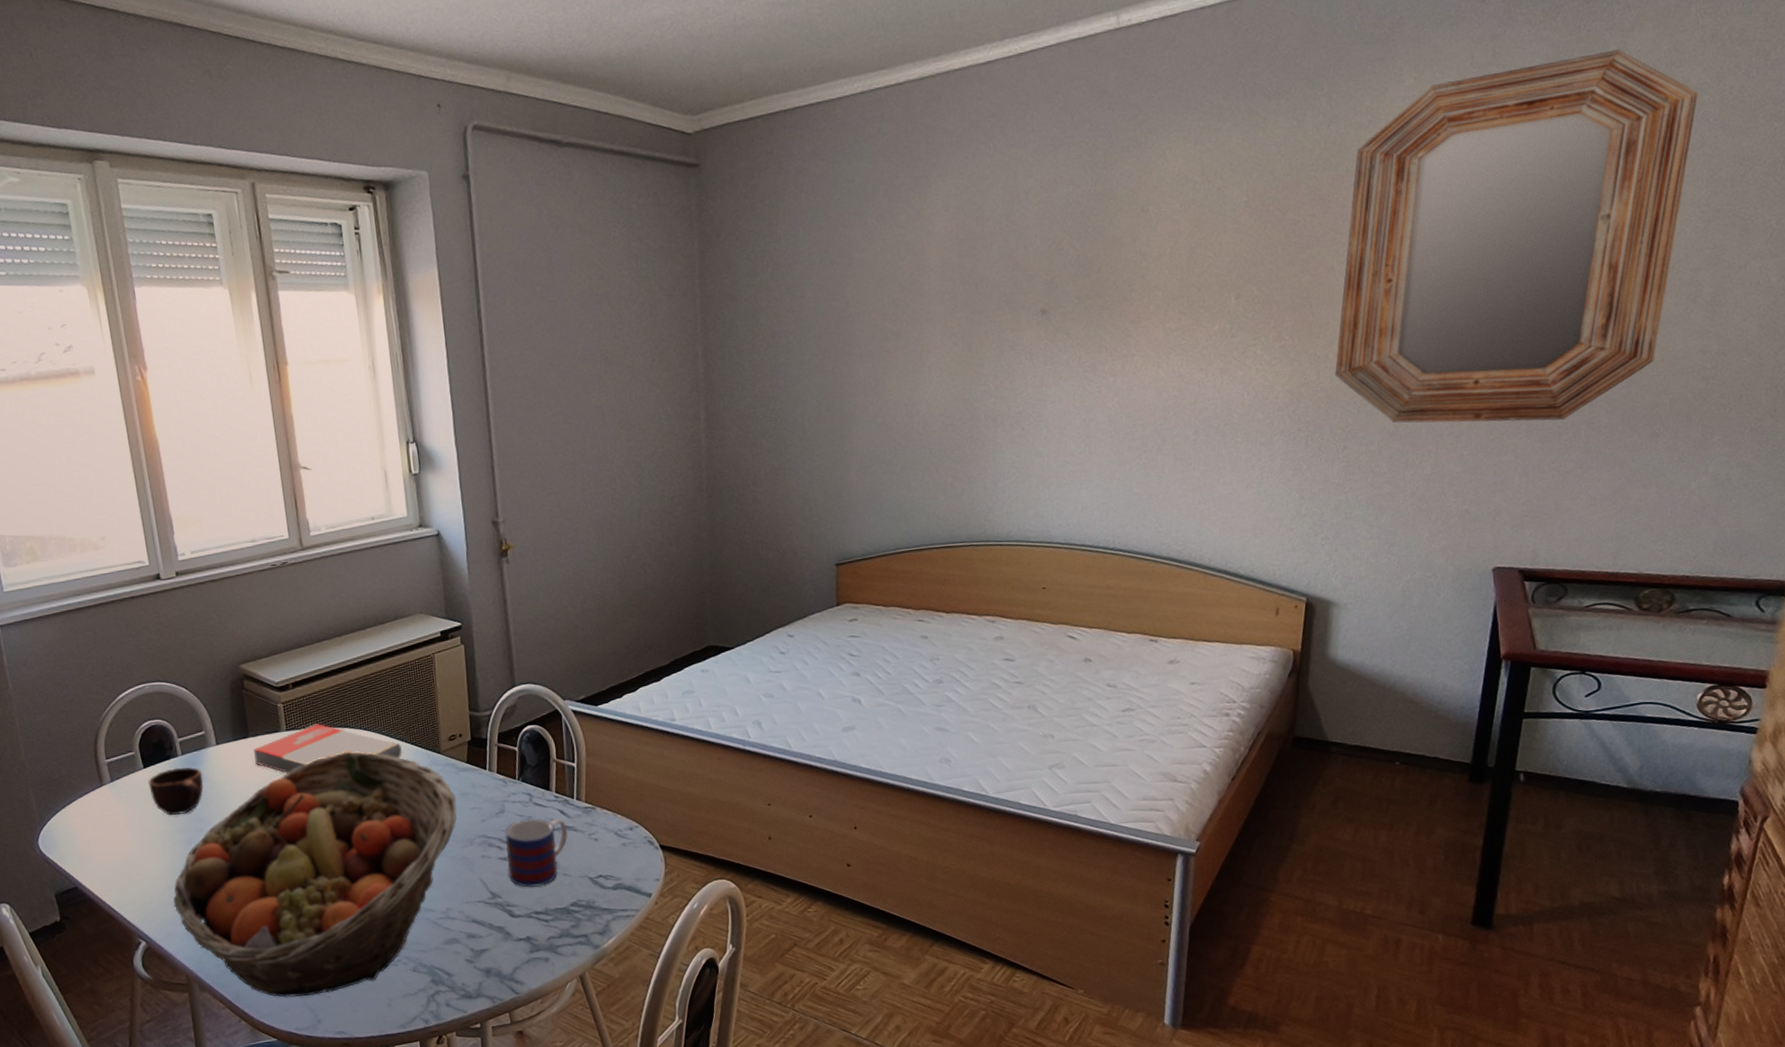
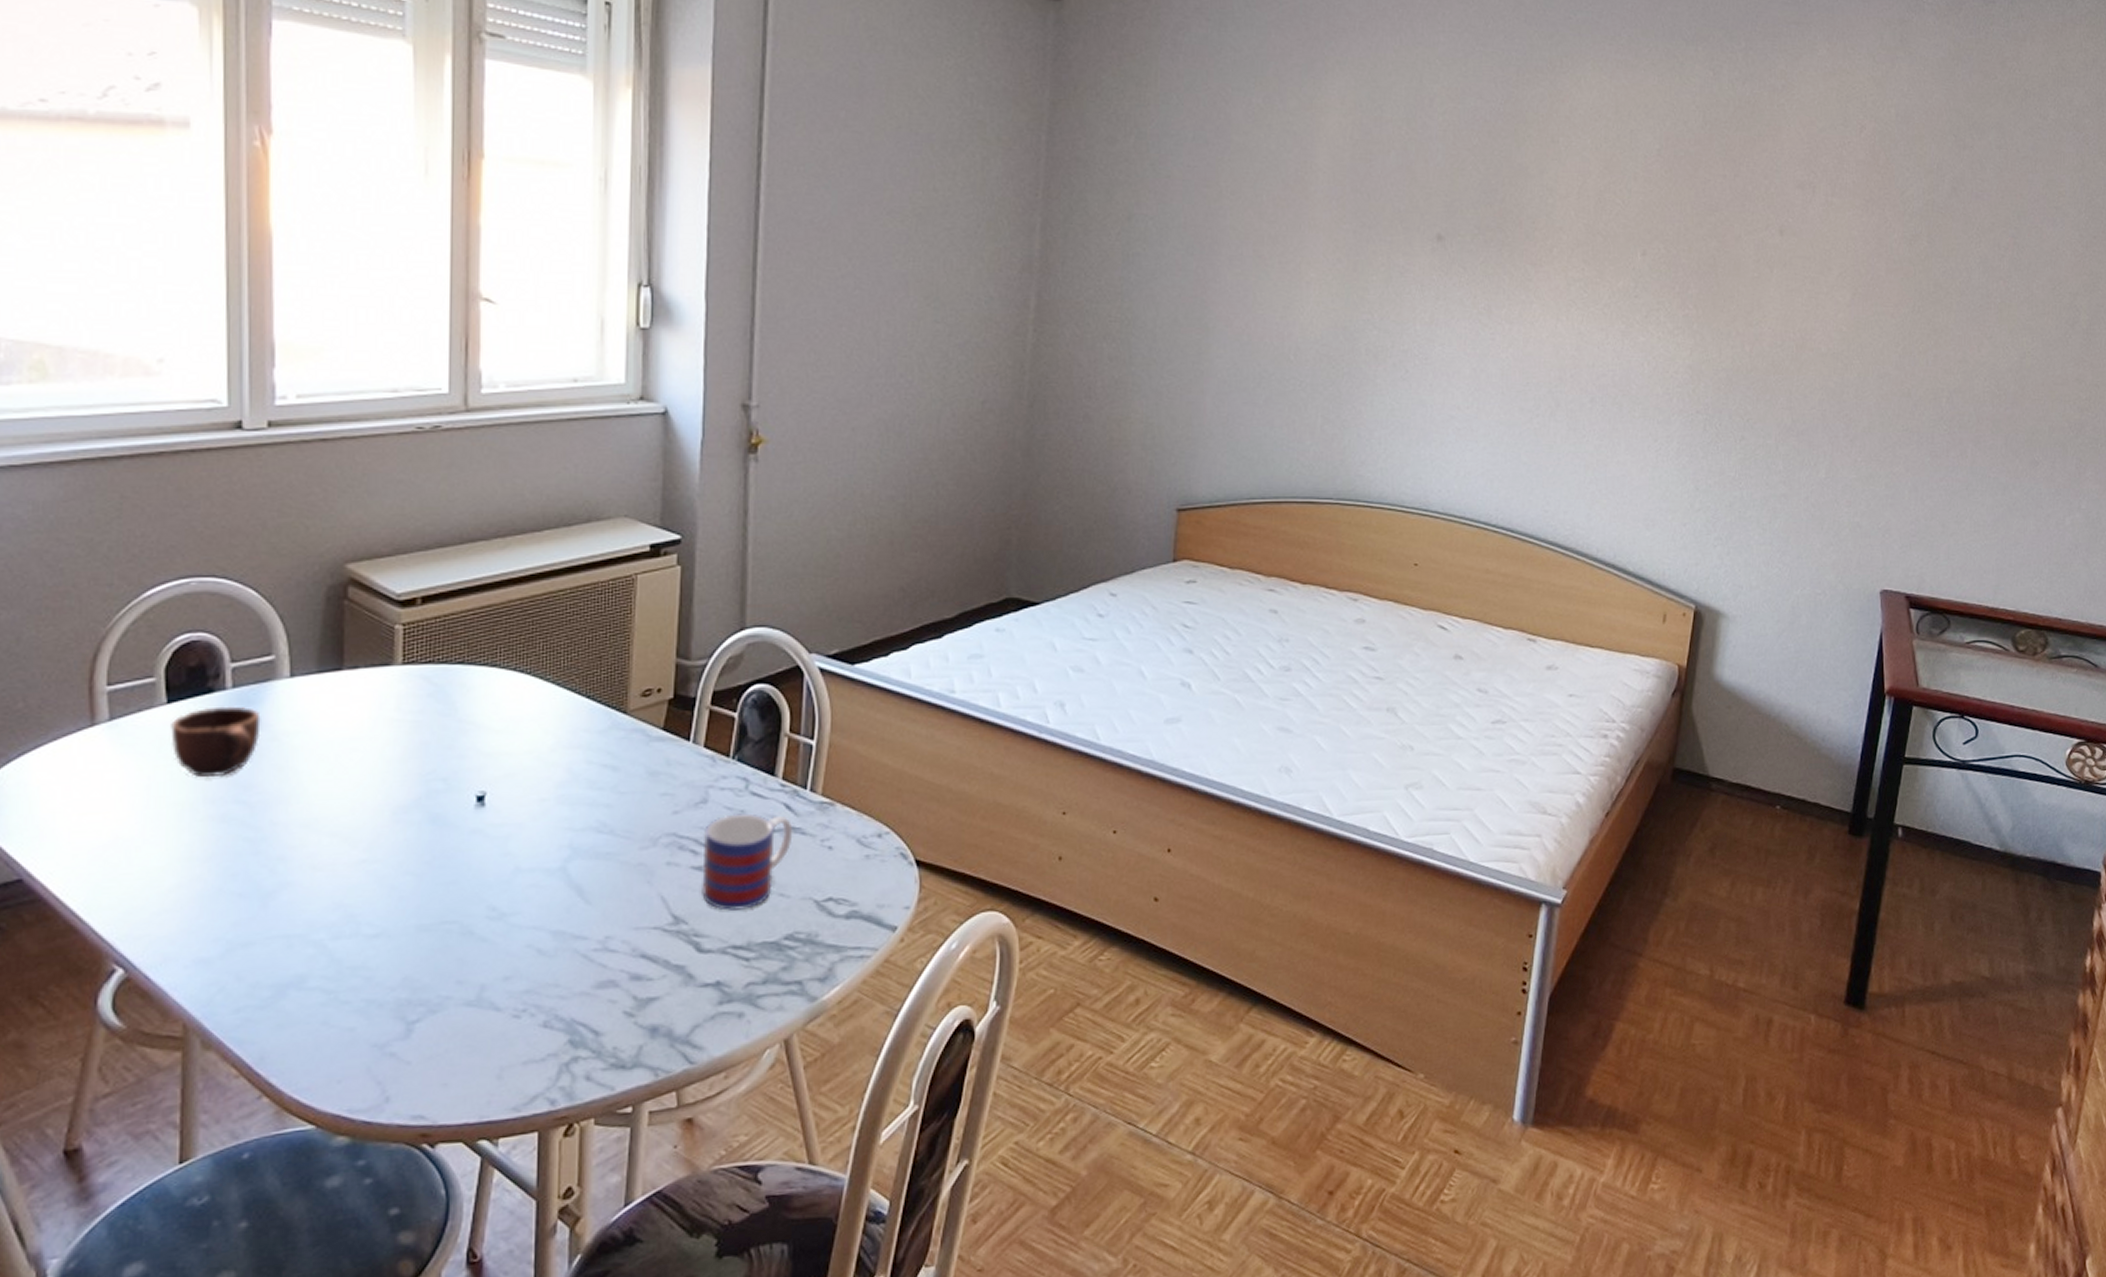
fruit basket: present [173,751,457,998] -> none [182,701,642,1063]
book: present [253,723,402,773] -> none [347,658,571,726]
home mirror: present [1335,49,1699,424] -> none [1737,57,2081,435]

